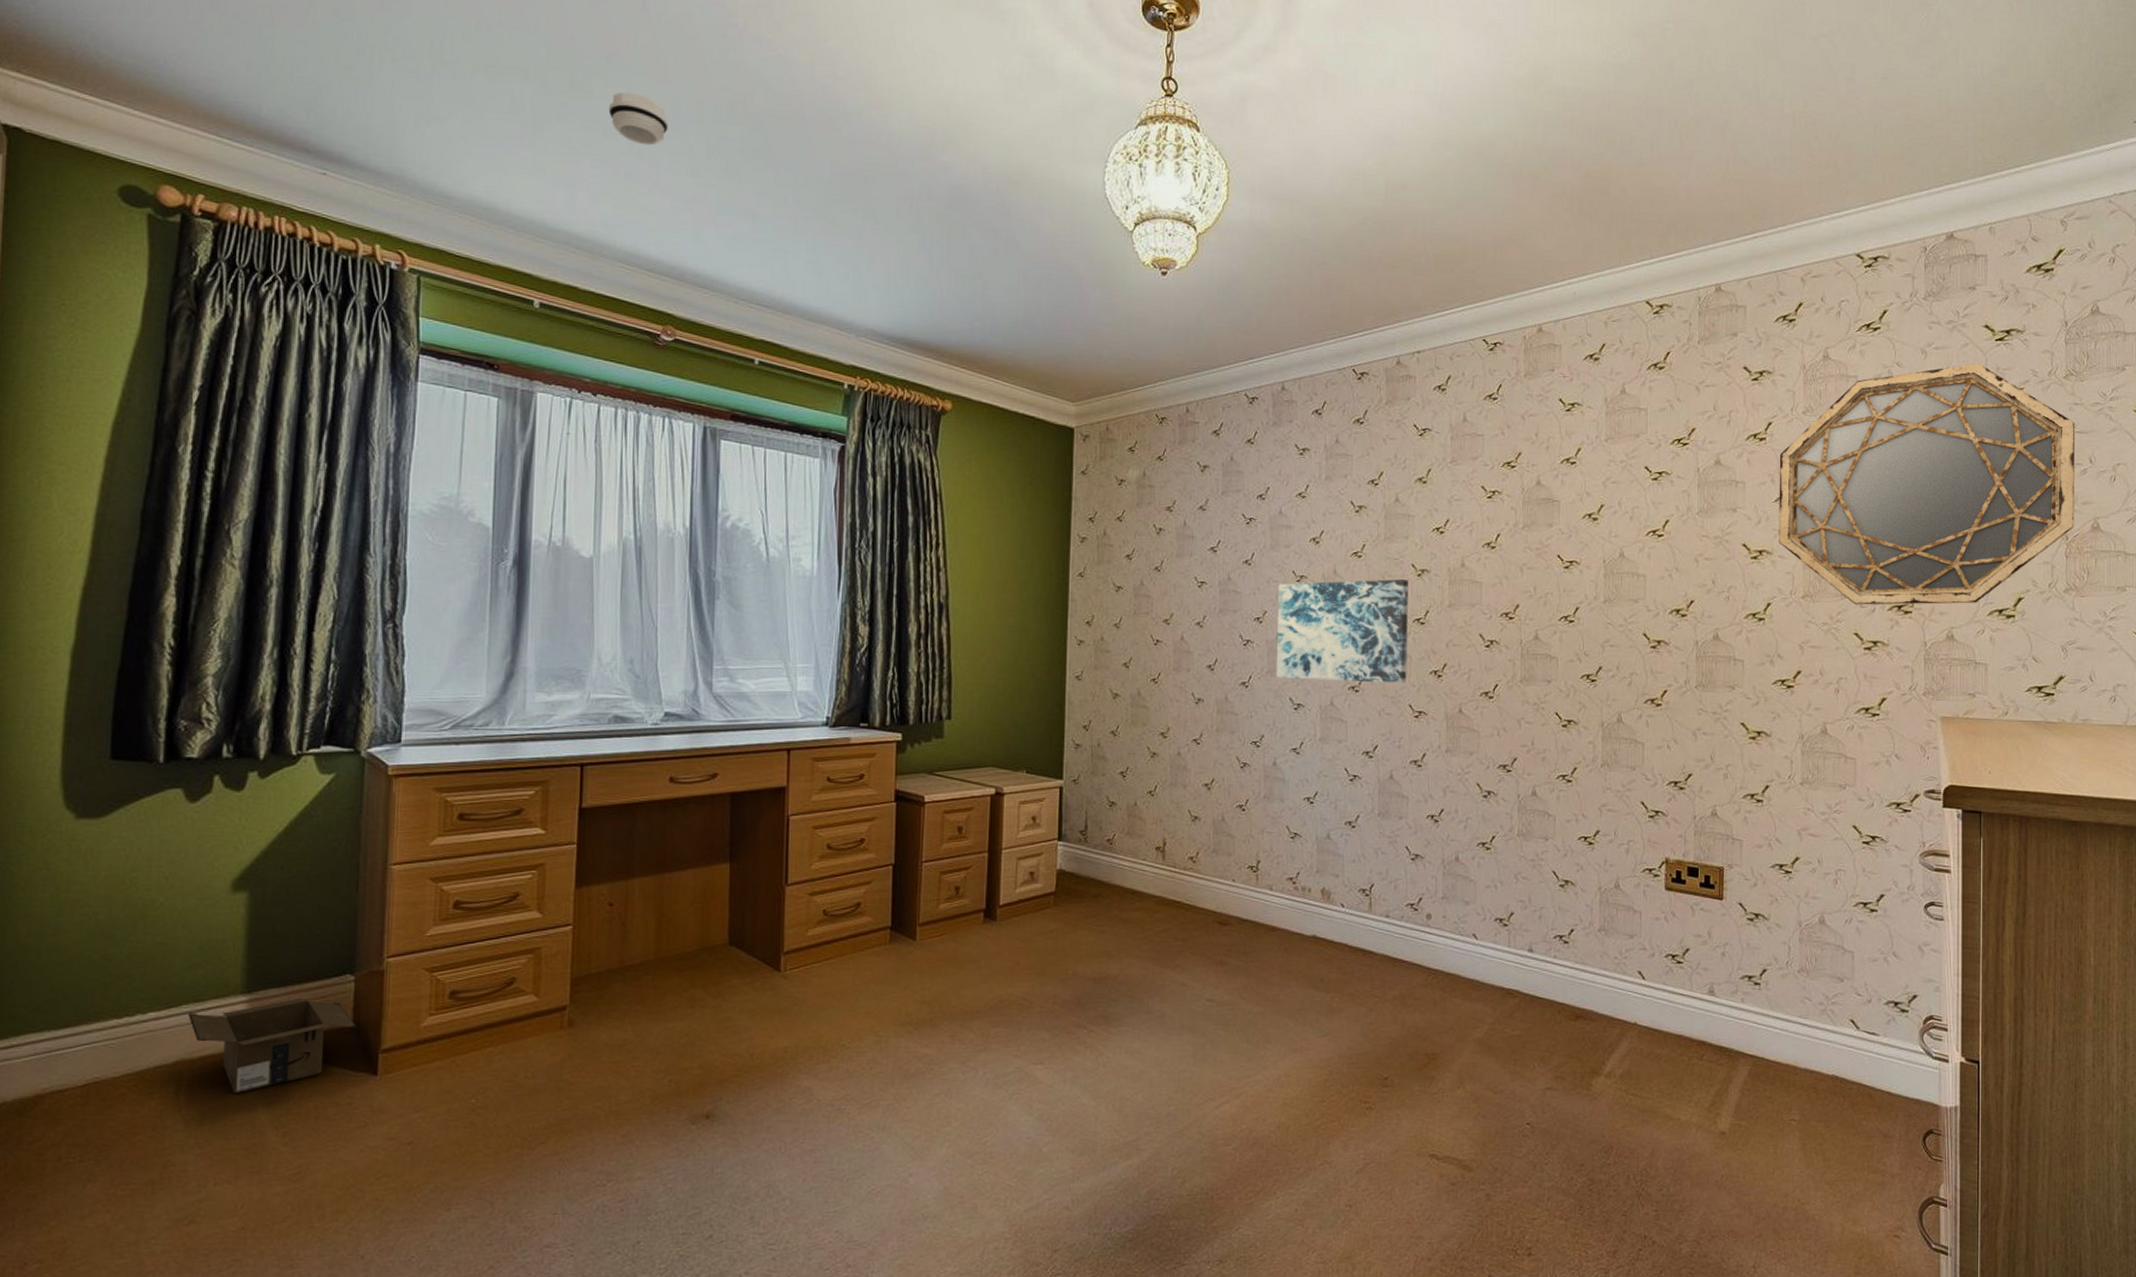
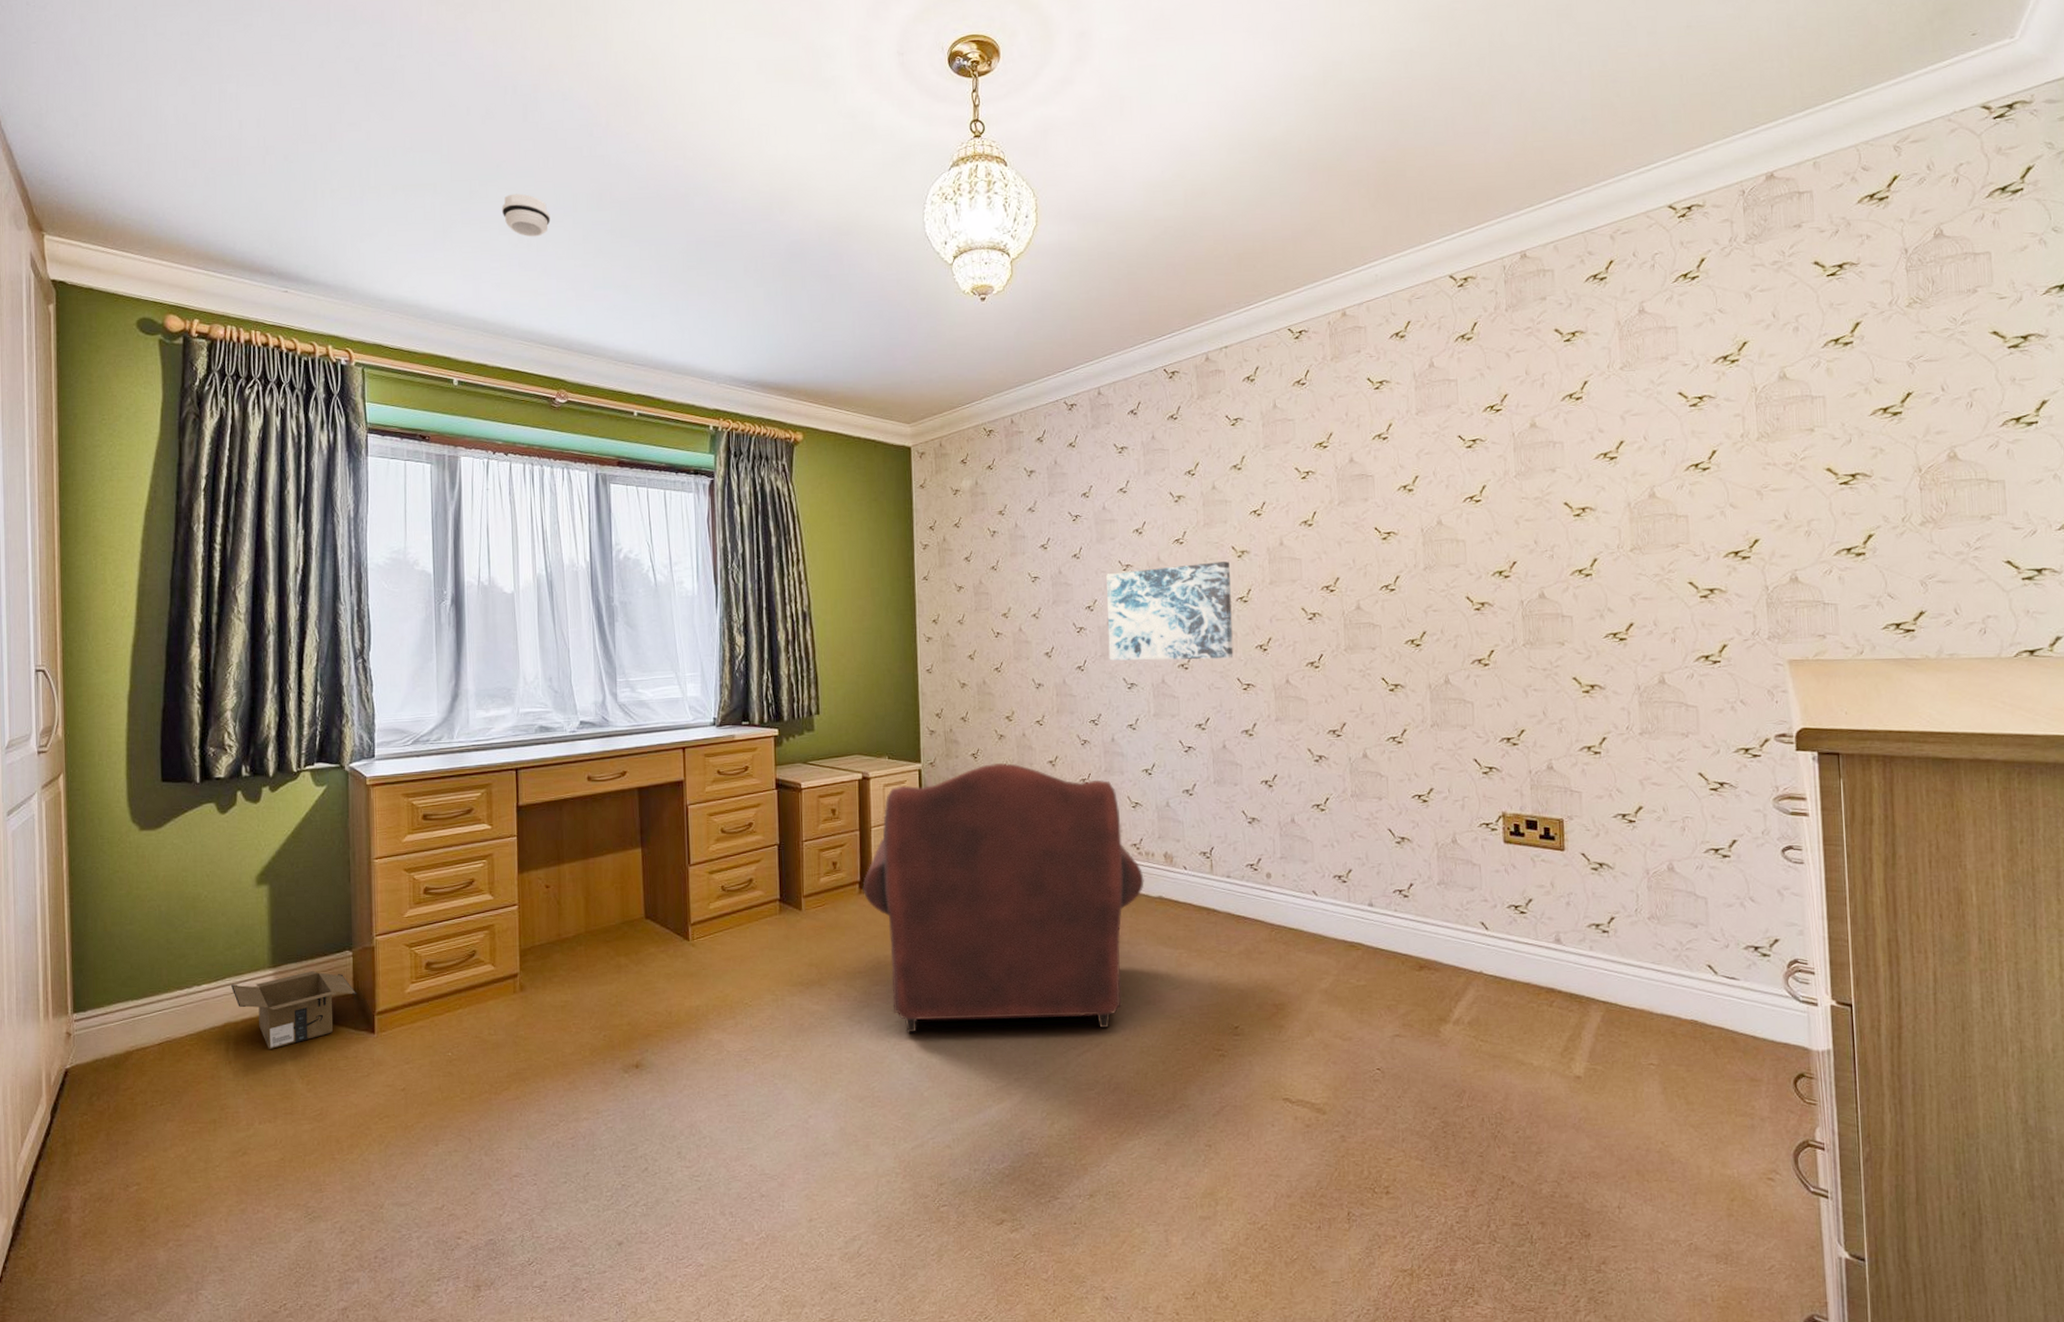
armchair: none [988,783,1299,1081] -> present [862,762,1144,1033]
home mirror: present [1779,363,2075,605] -> none [1597,301,1928,554]

